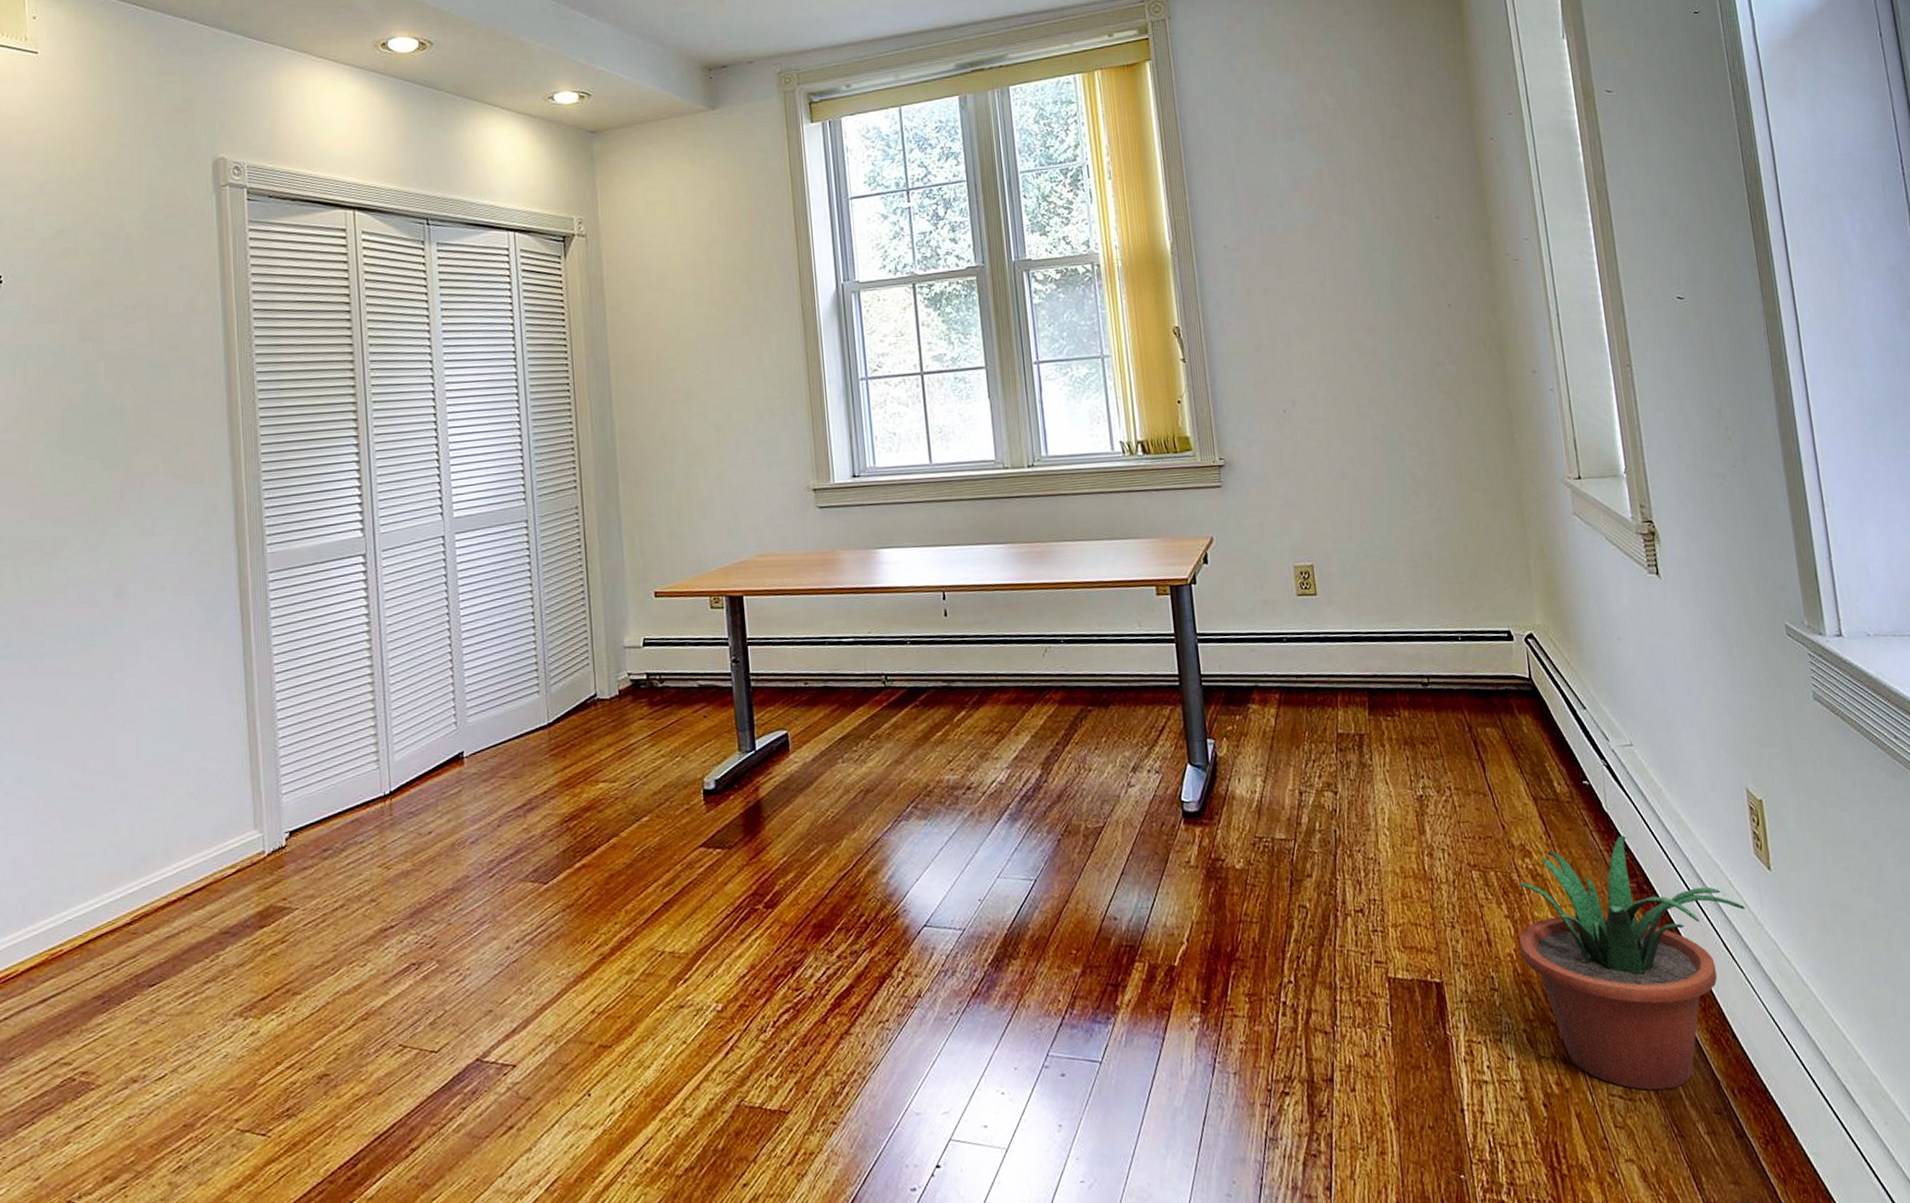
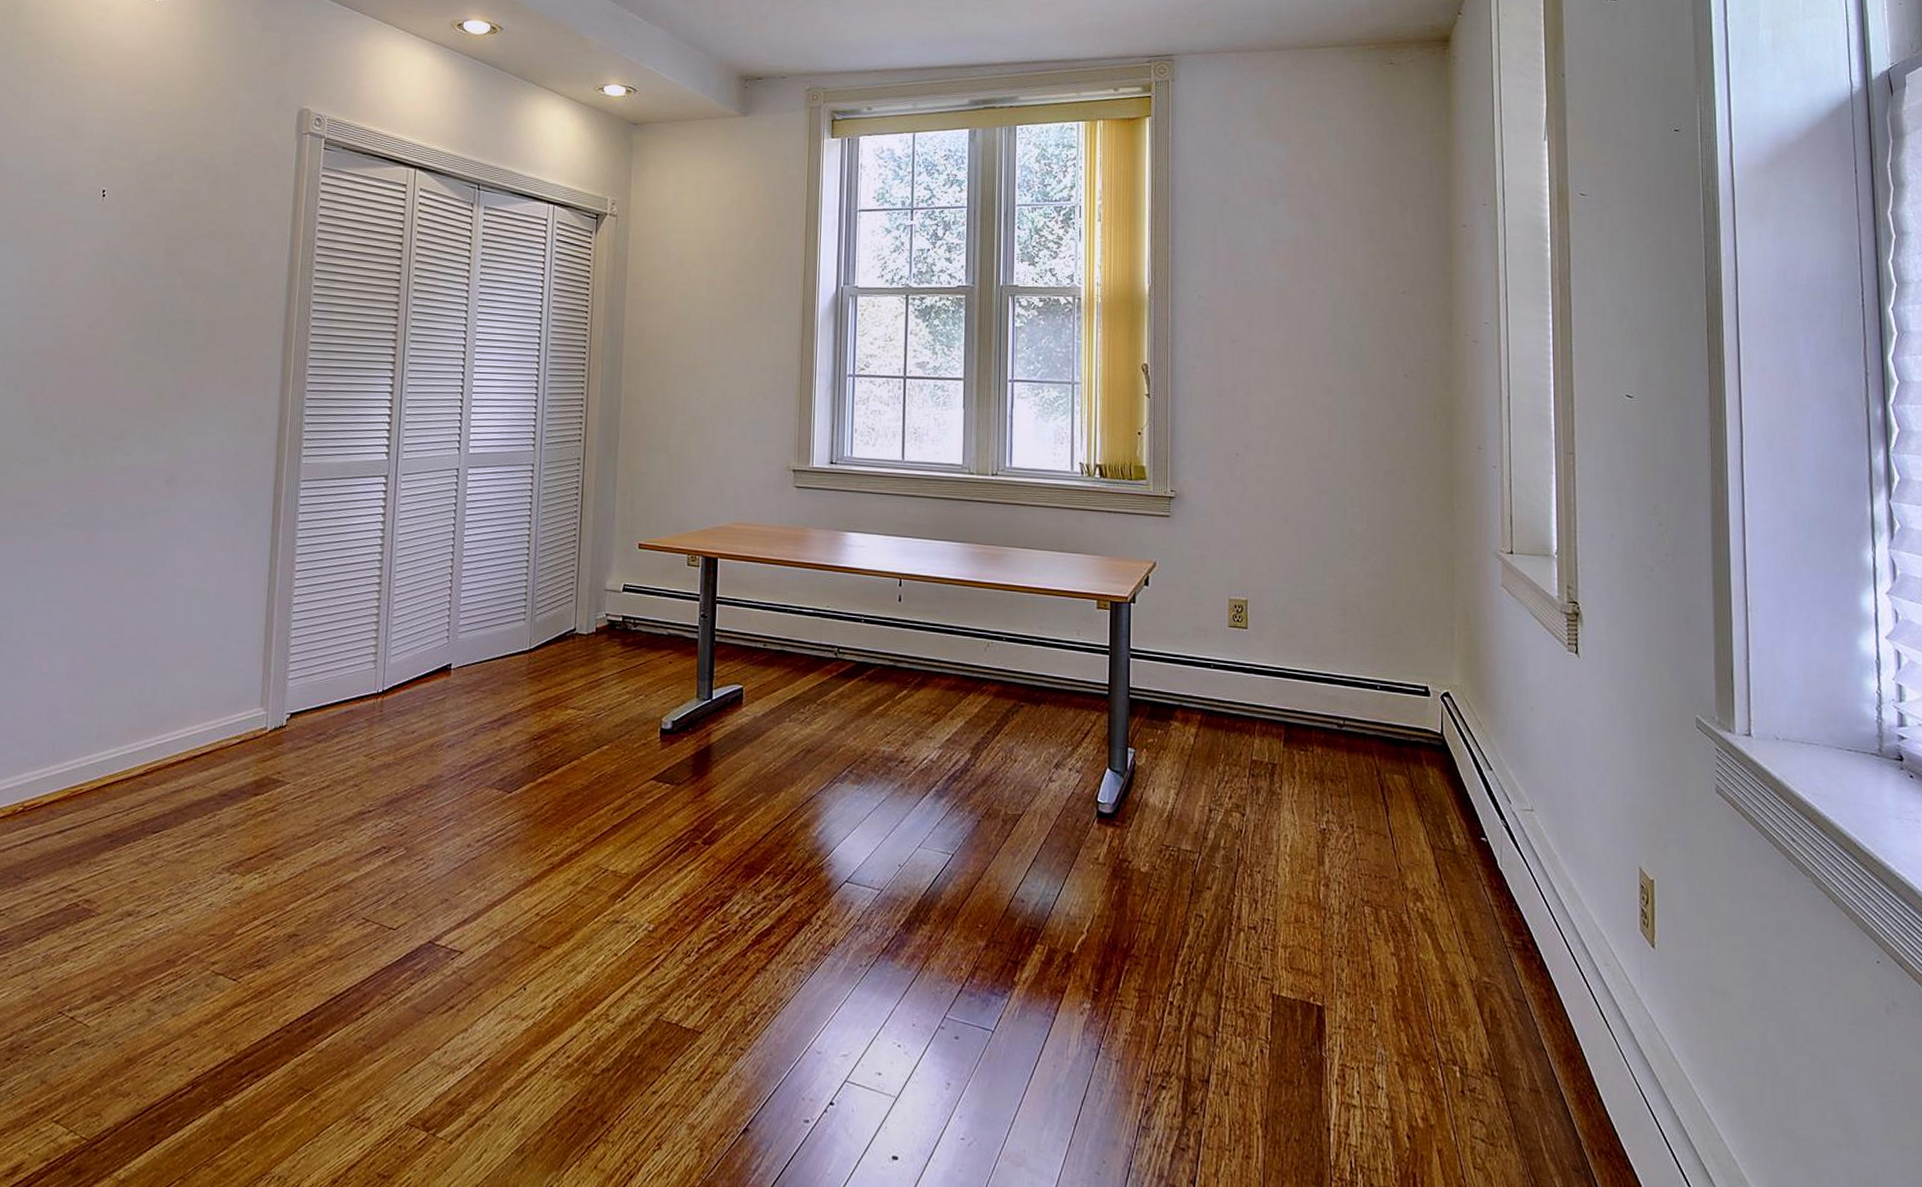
potted plant: present [1518,835,1746,1091] -> none [1401,894,1625,1141]

